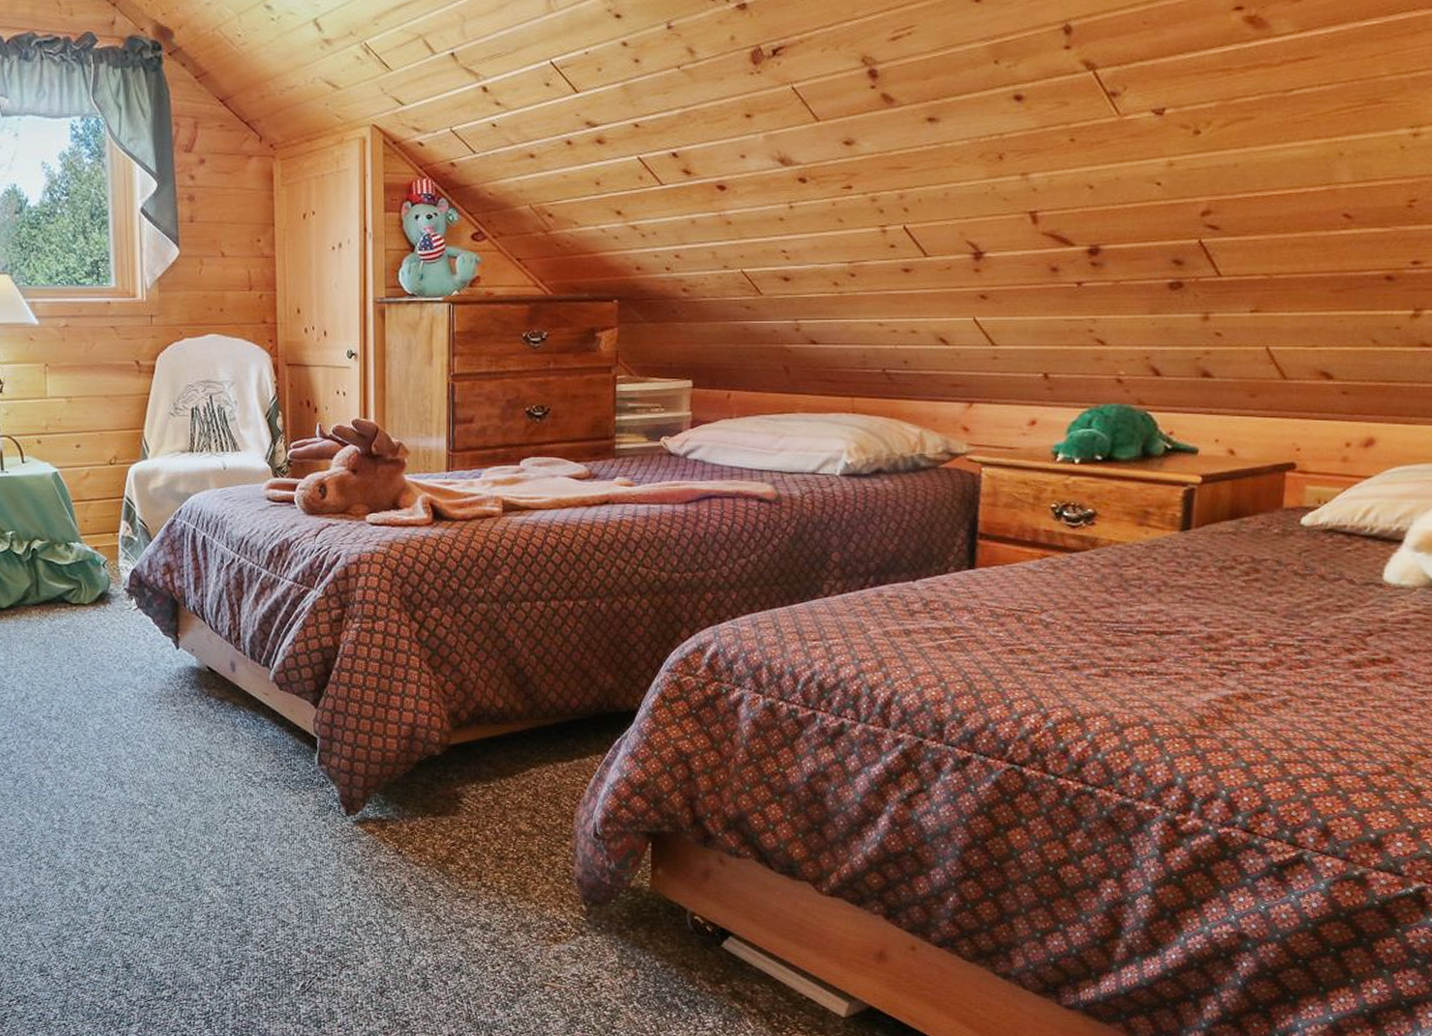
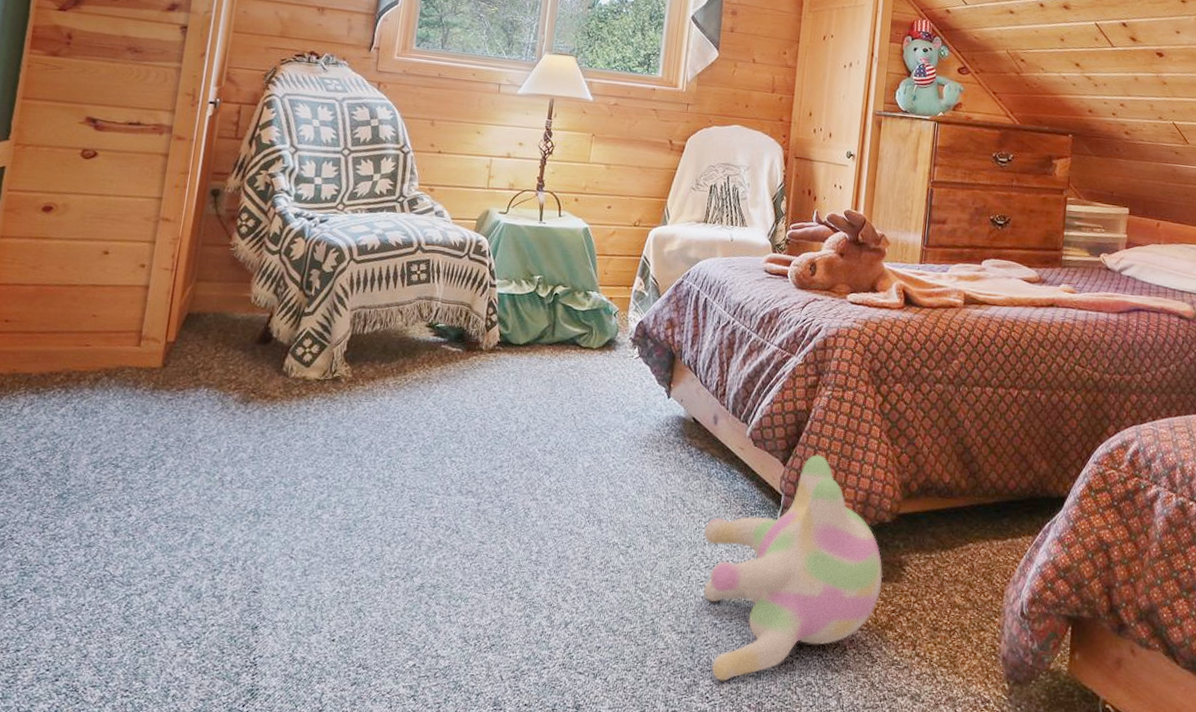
plush toy: none [236,691,438,929] -> present [703,454,883,681]

